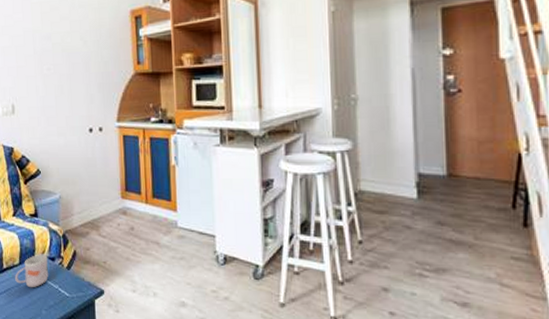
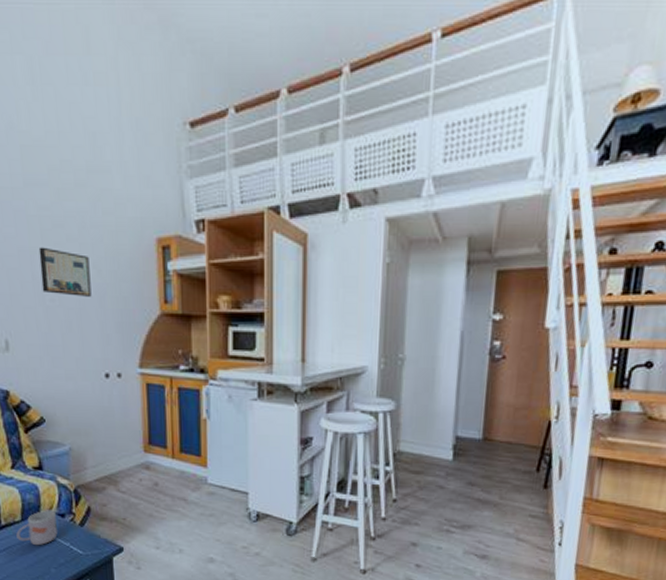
wall art: none [39,26,79,64] -> present [38,247,92,297]

